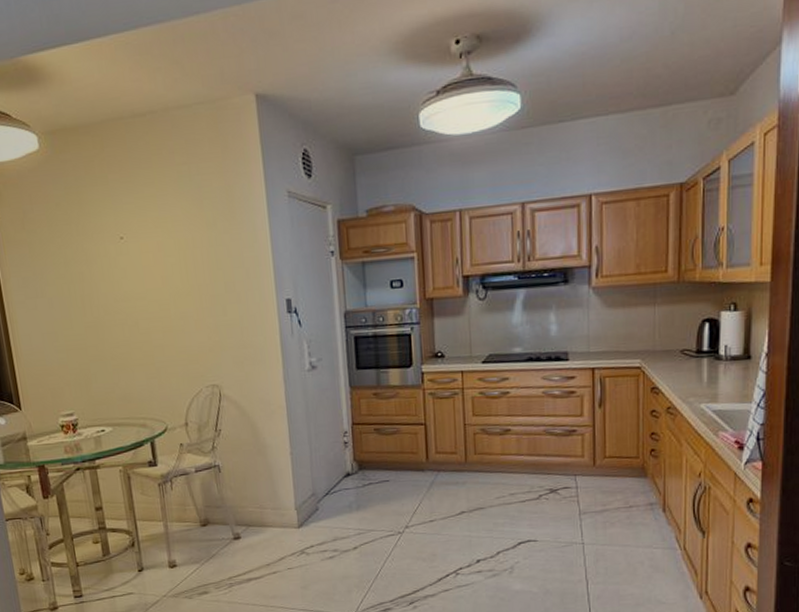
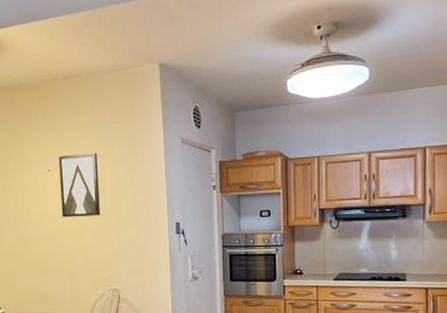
wall art: none [132,213,191,298] -> present [58,153,100,218]

